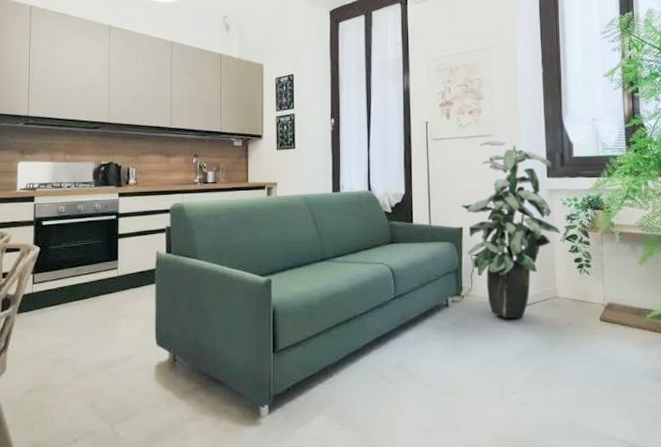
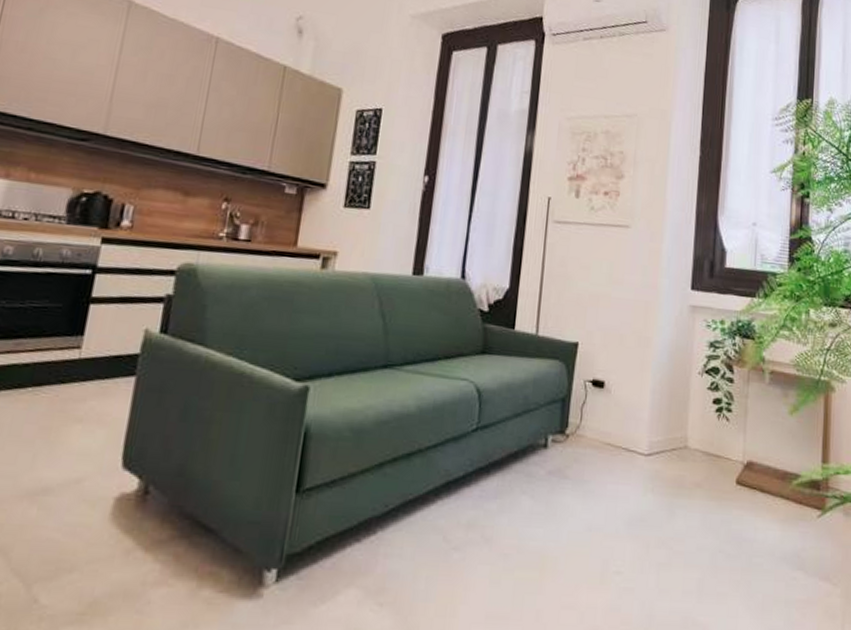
indoor plant: present [461,140,560,319] -> none [579,232,700,473]

